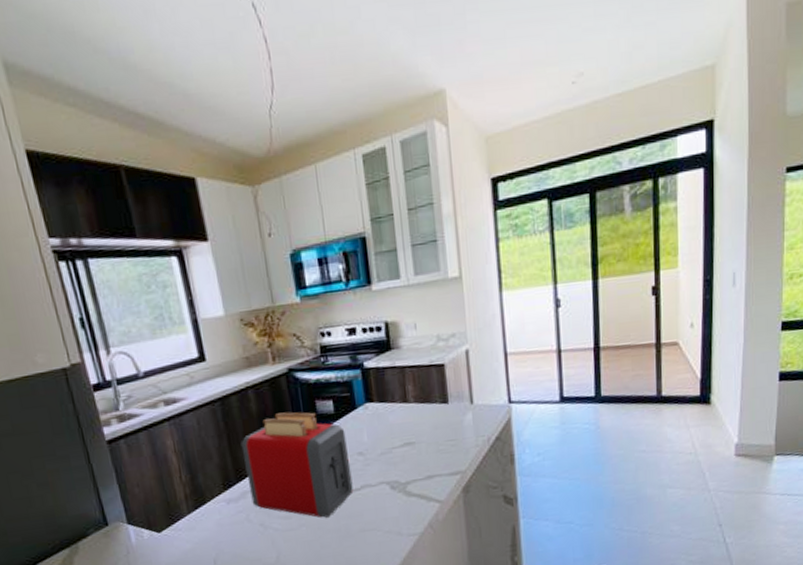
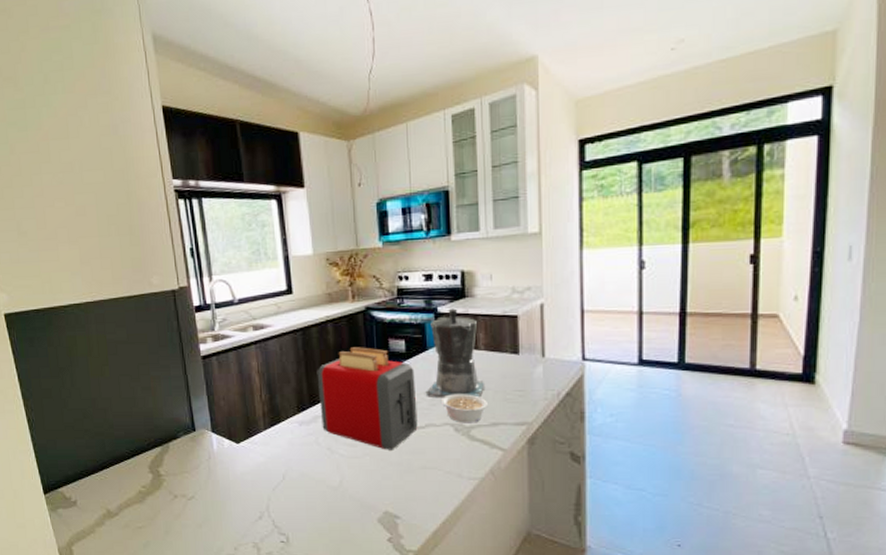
coffee maker: none [357,362,418,458] -> present [427,308,486,399]
legume: none [374,449,422,480] -> present [440,394,487,423]

